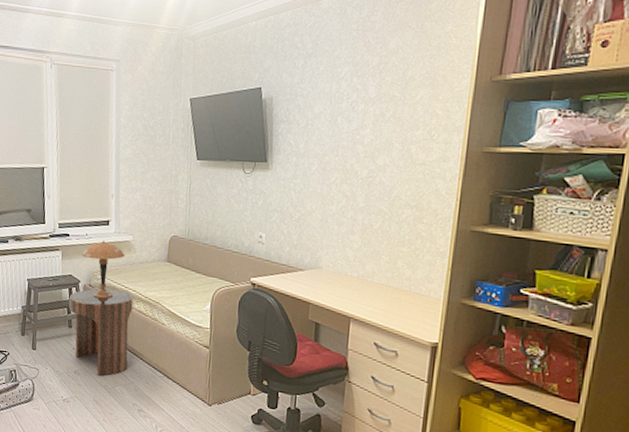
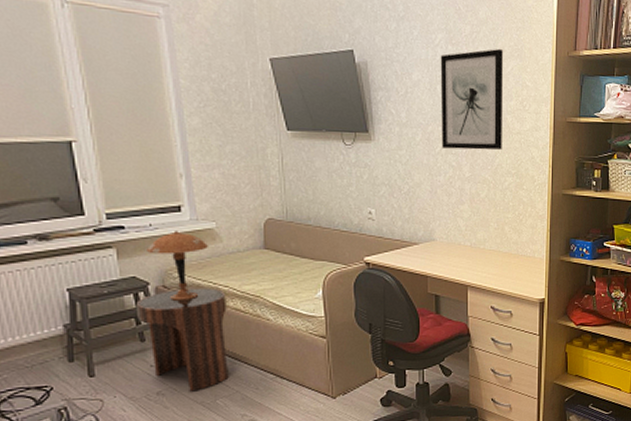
wall art: none [337,78,412,181] -> present [440,49,503,150]

